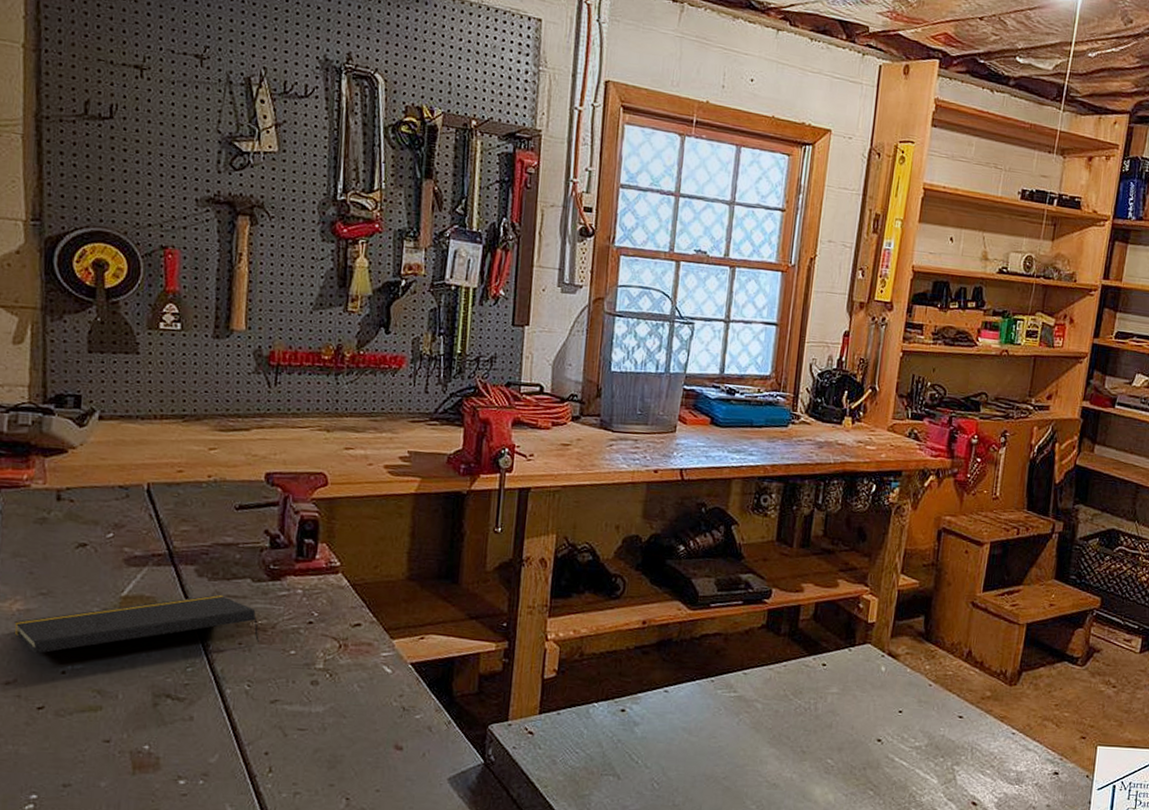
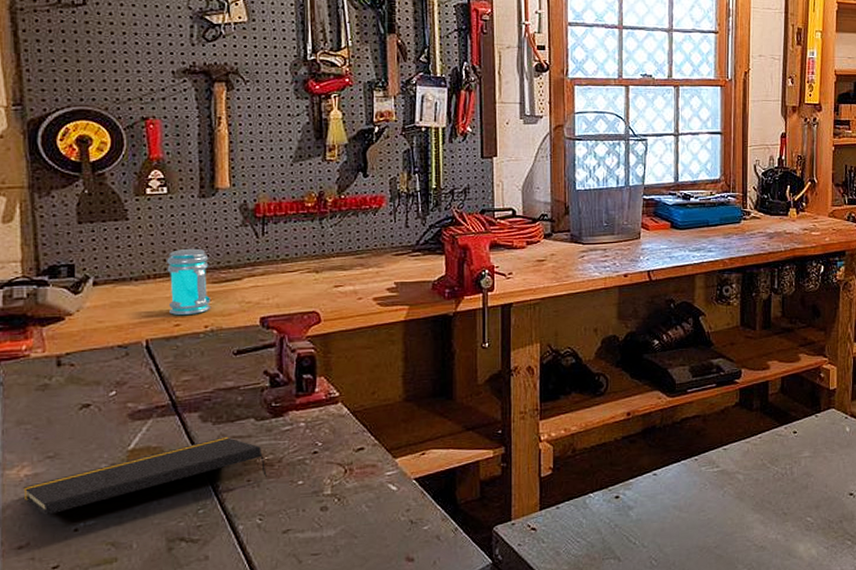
jar: none [173,390,218,463] -> present [167,248,211,316]

